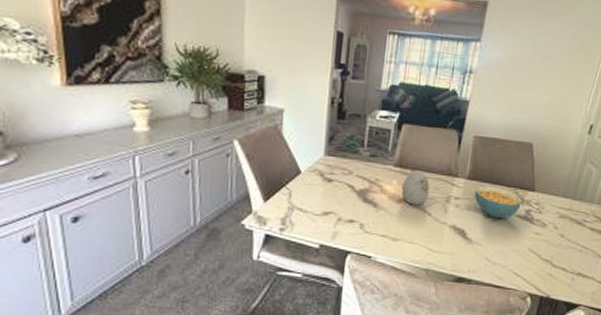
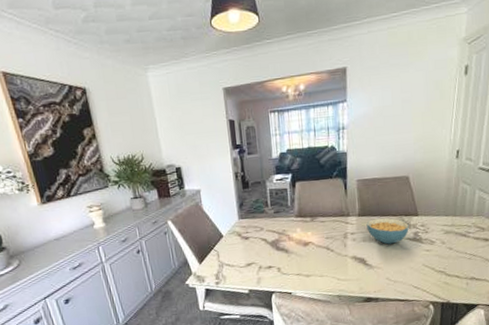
decorative egg: present [401,170,430,206] -> none [305,217,329,246]

